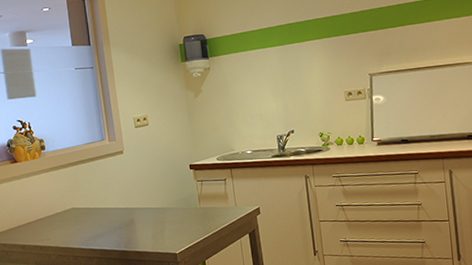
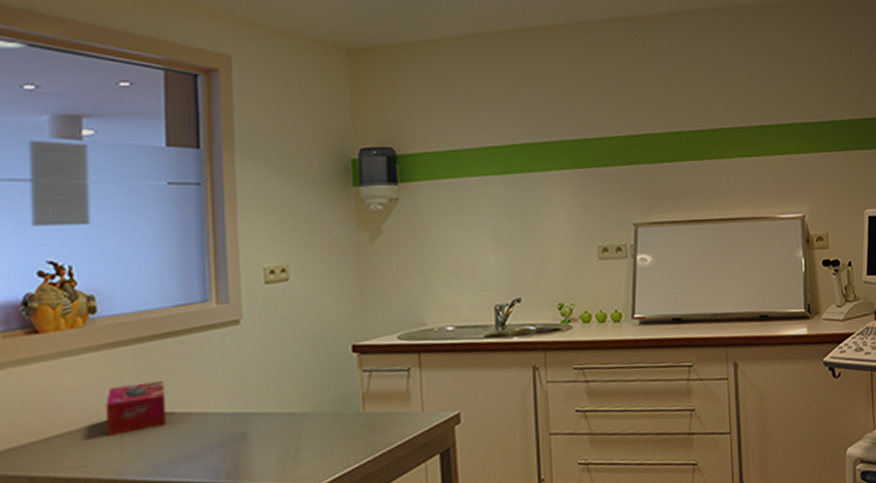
tissue box: none [55,189,88,222] -> present [105,381,166,436]

